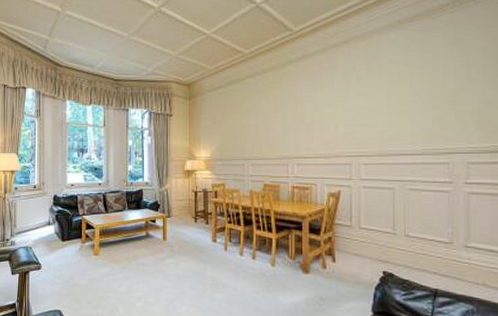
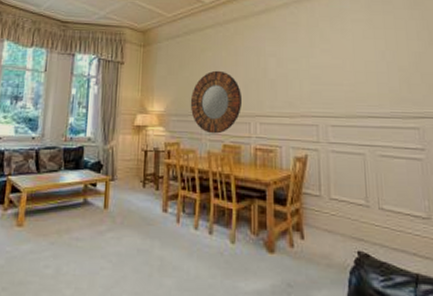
home mirror: none [233,117,280,175] -> present [190,70,241,134]

